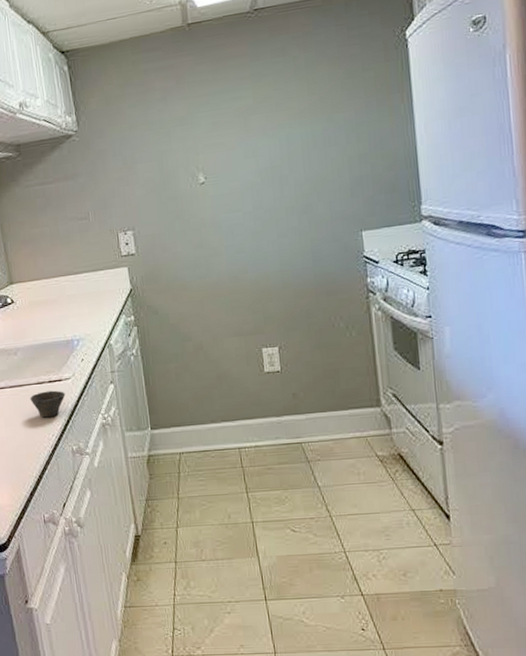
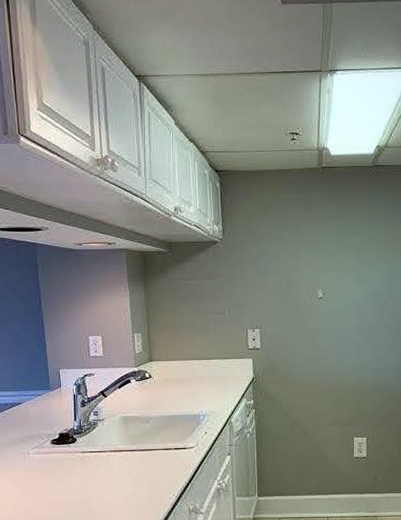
cup: present [30,390,66,418] -> none [156,456,188,479]

